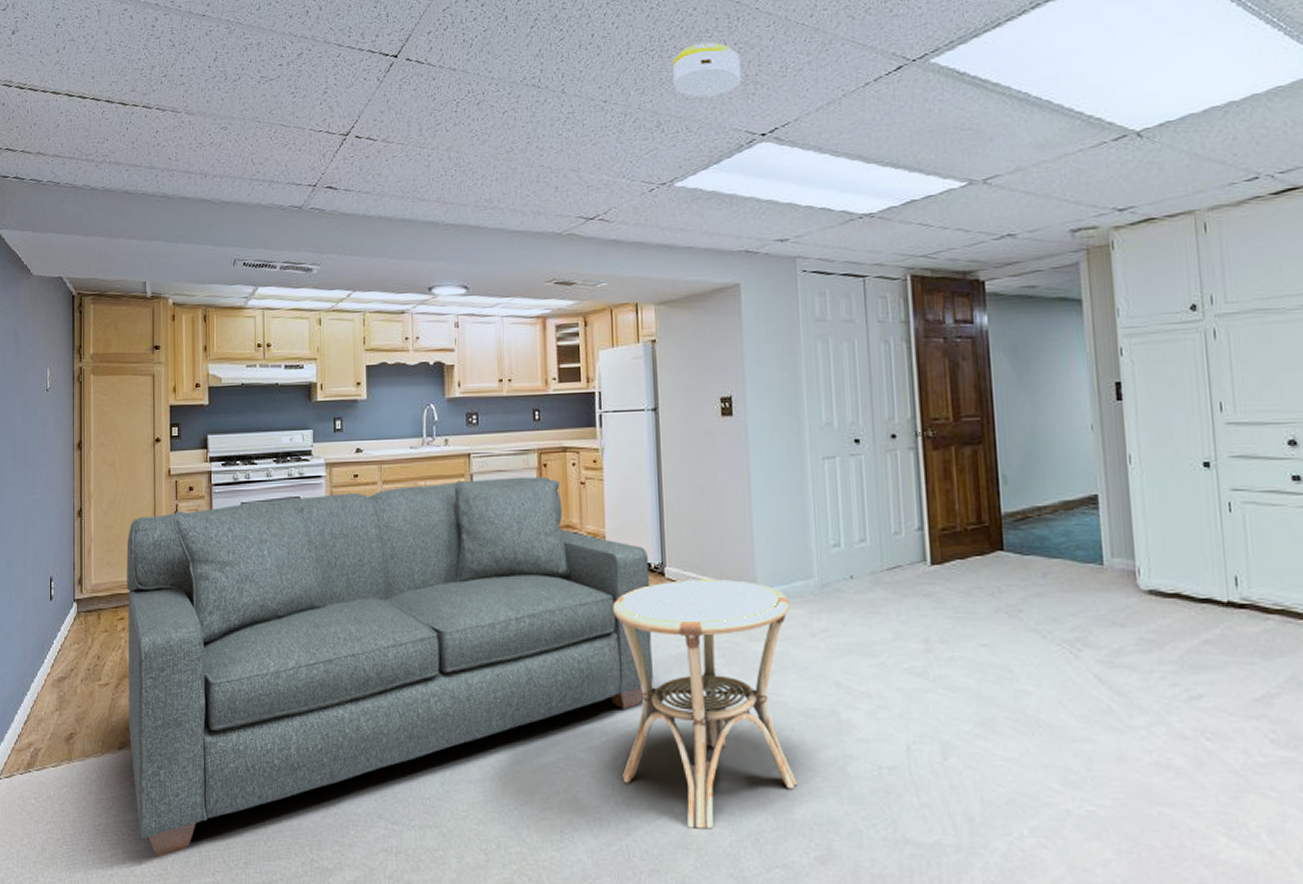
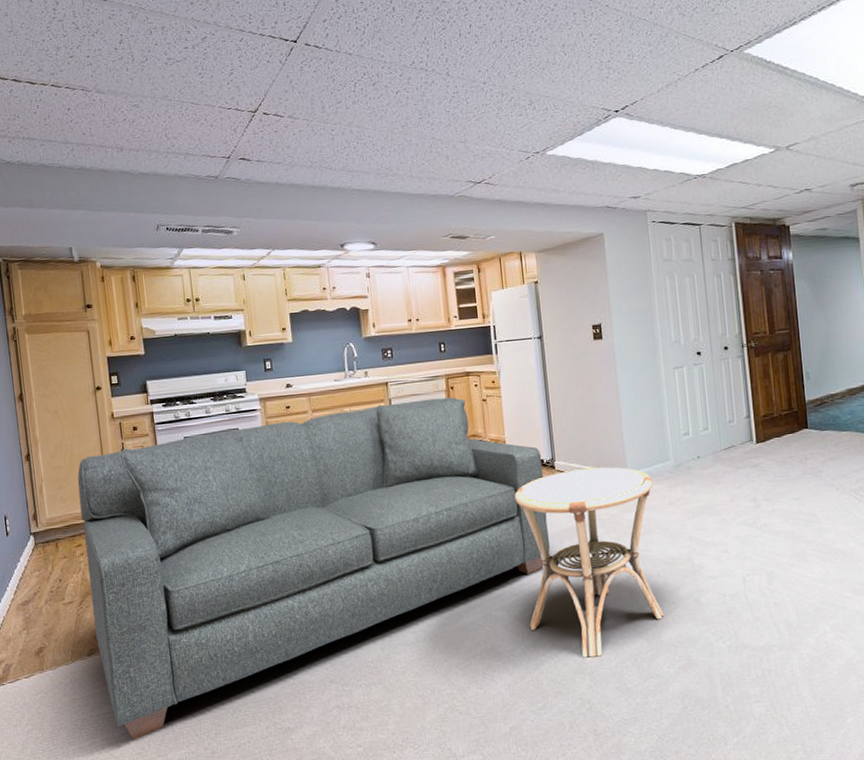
smoke detector: present [672,42,742,98] -> none [539,33,597,80]

